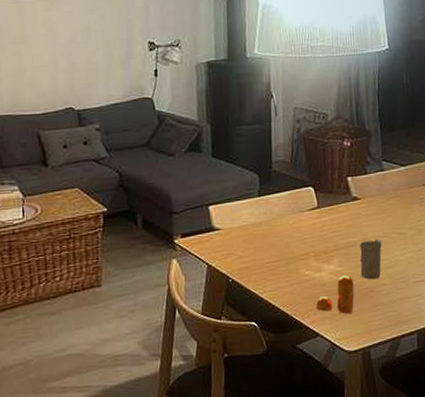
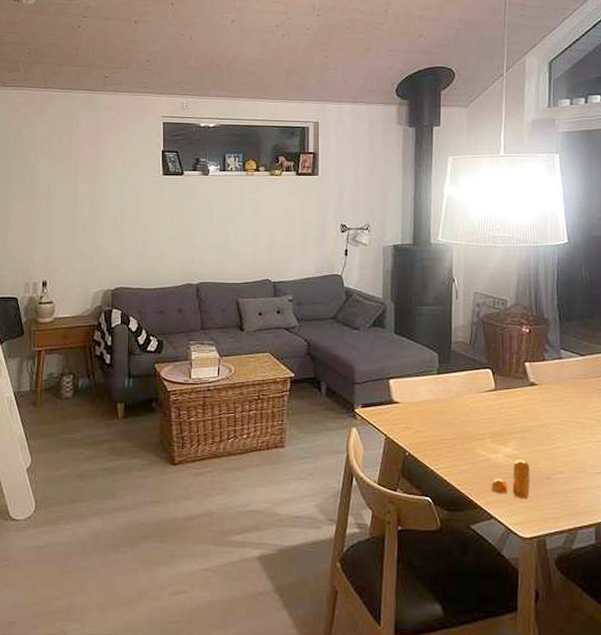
candle: present [360,239,382,280] -> none [536,426,559,467]

